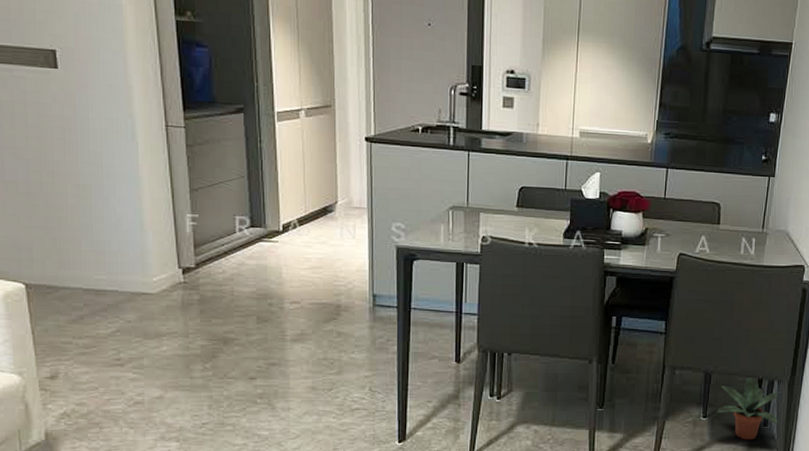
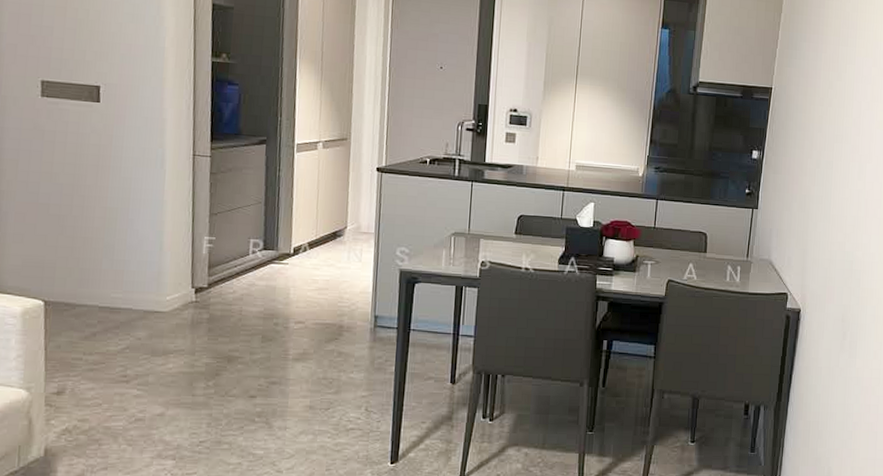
potted plant: present [717,377,780,440] -> none [705,402,767,466]

